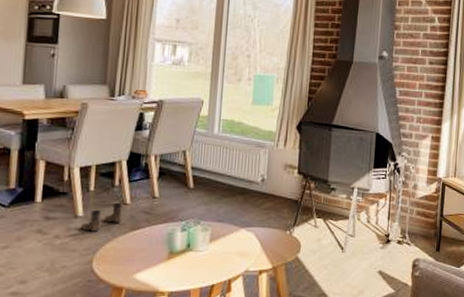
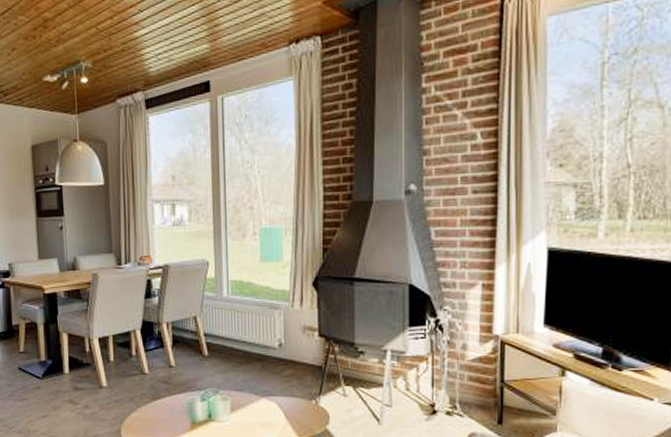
boots: present [81,202,123,232] -> none [106,372,143,402]

